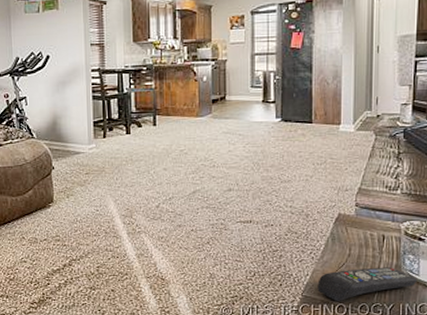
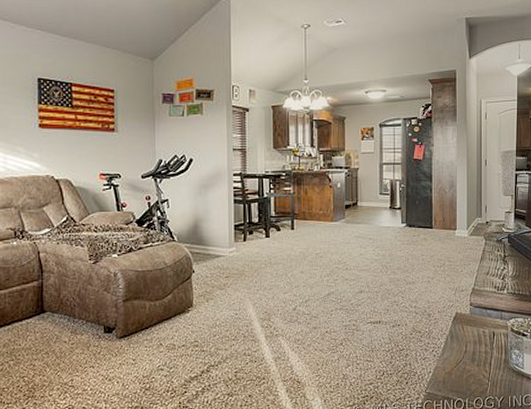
remote control: present [317,267,418,302] -> none [439,362,522,397]

